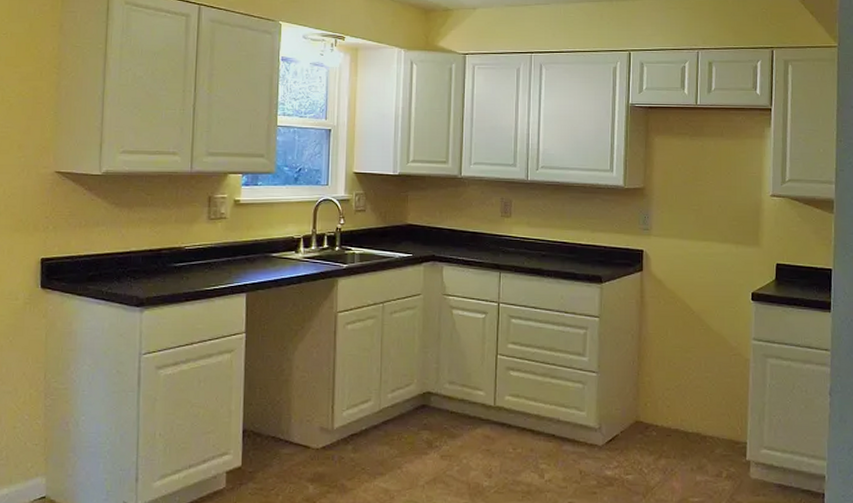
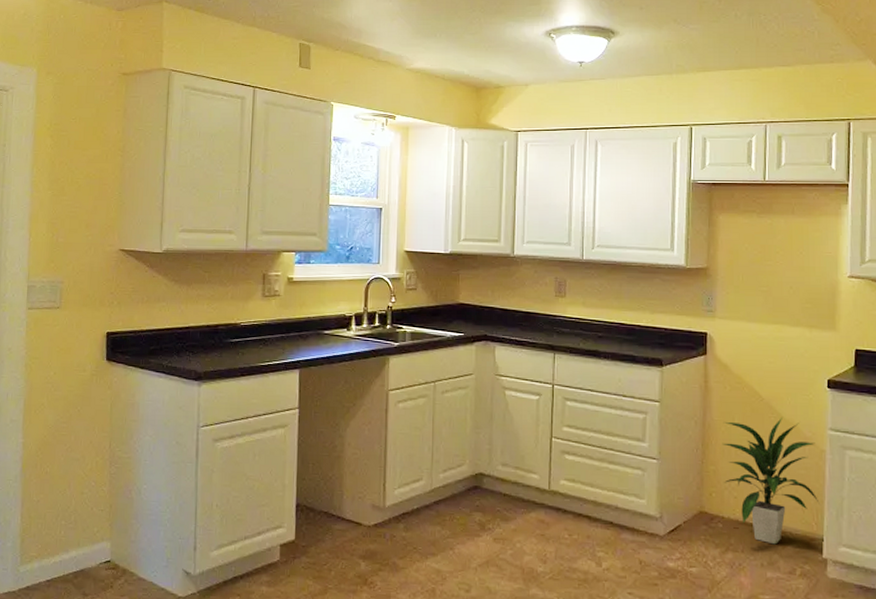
indoor plant: none [656,328,744,450] -> present [722,417,820,545]

